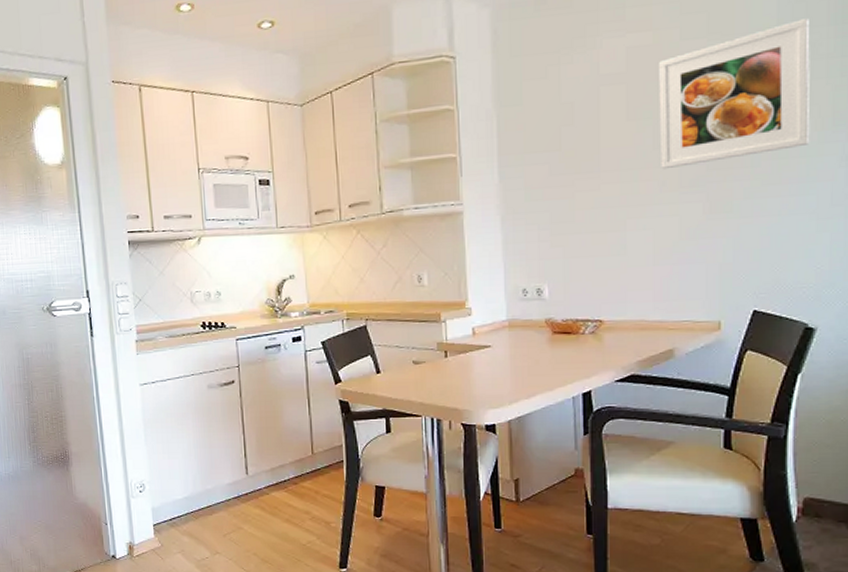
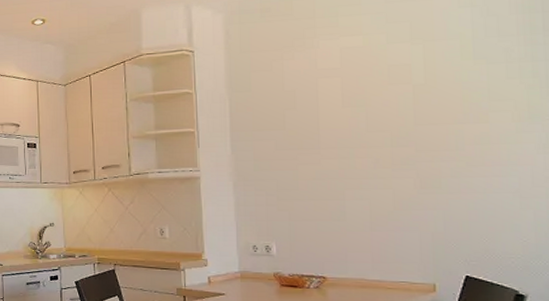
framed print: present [659,18,810,170] -> none [369,29,509,149]

